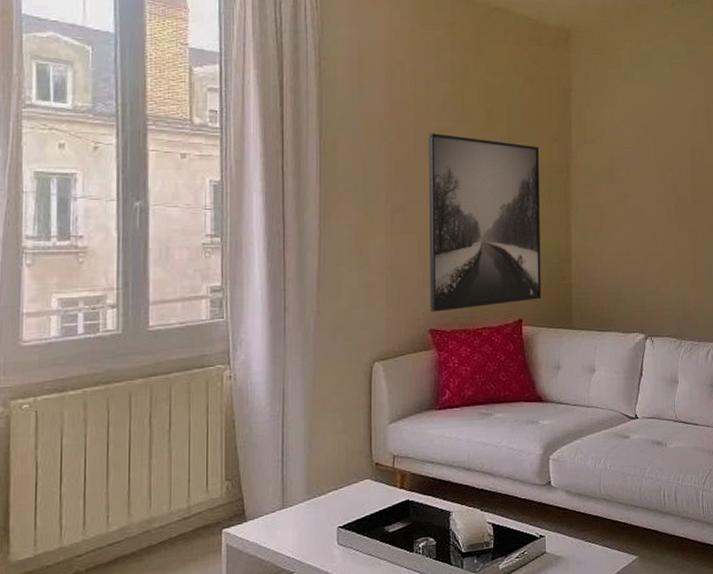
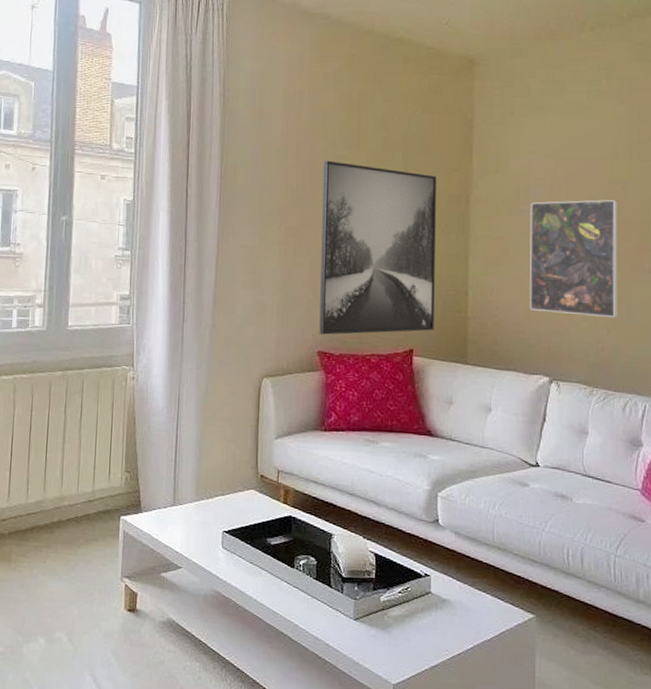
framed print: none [624,166,701,274] -> present [530,200,619,317]

